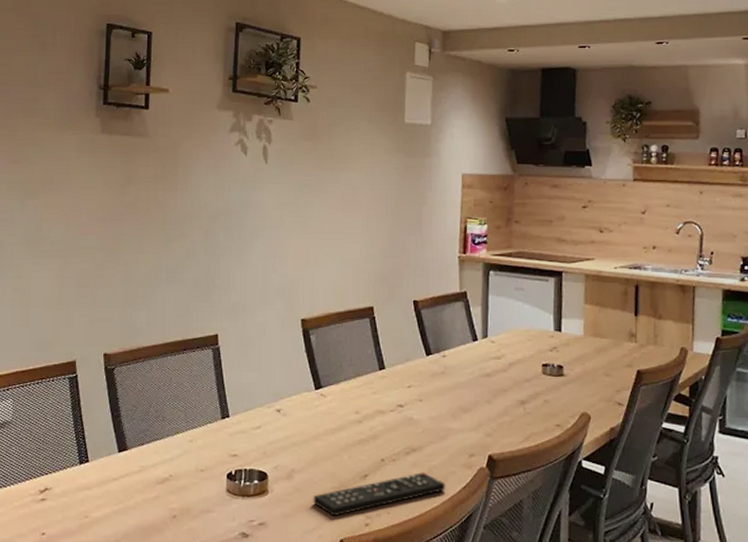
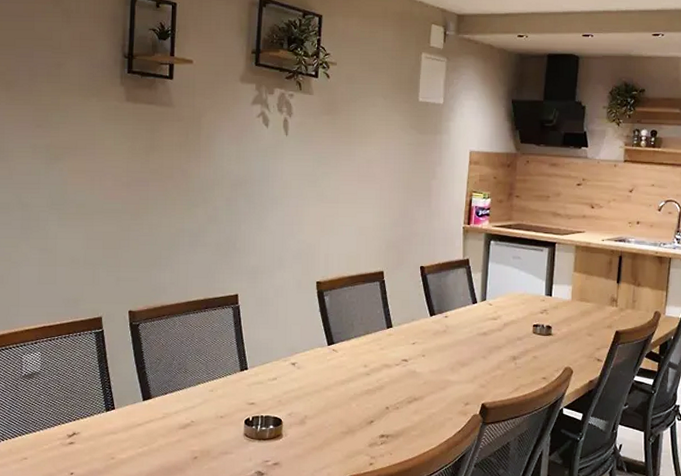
remote control: present [313,472,447,517] -> none [323,419,443,457]

